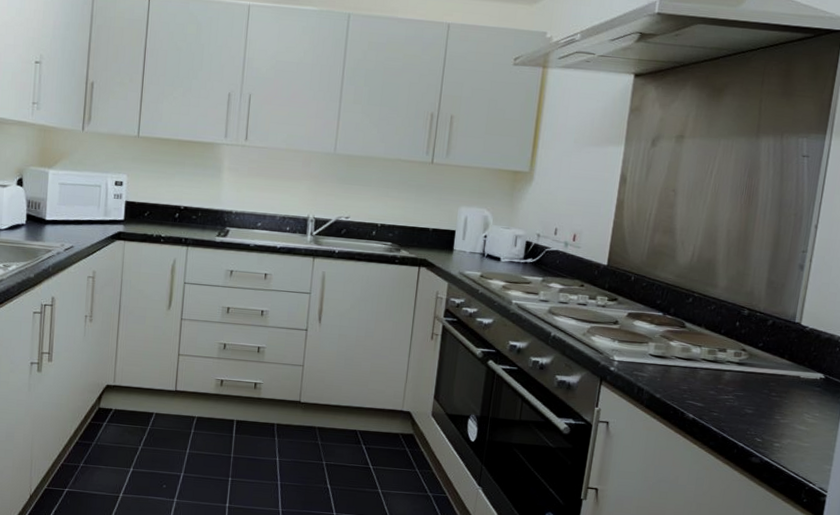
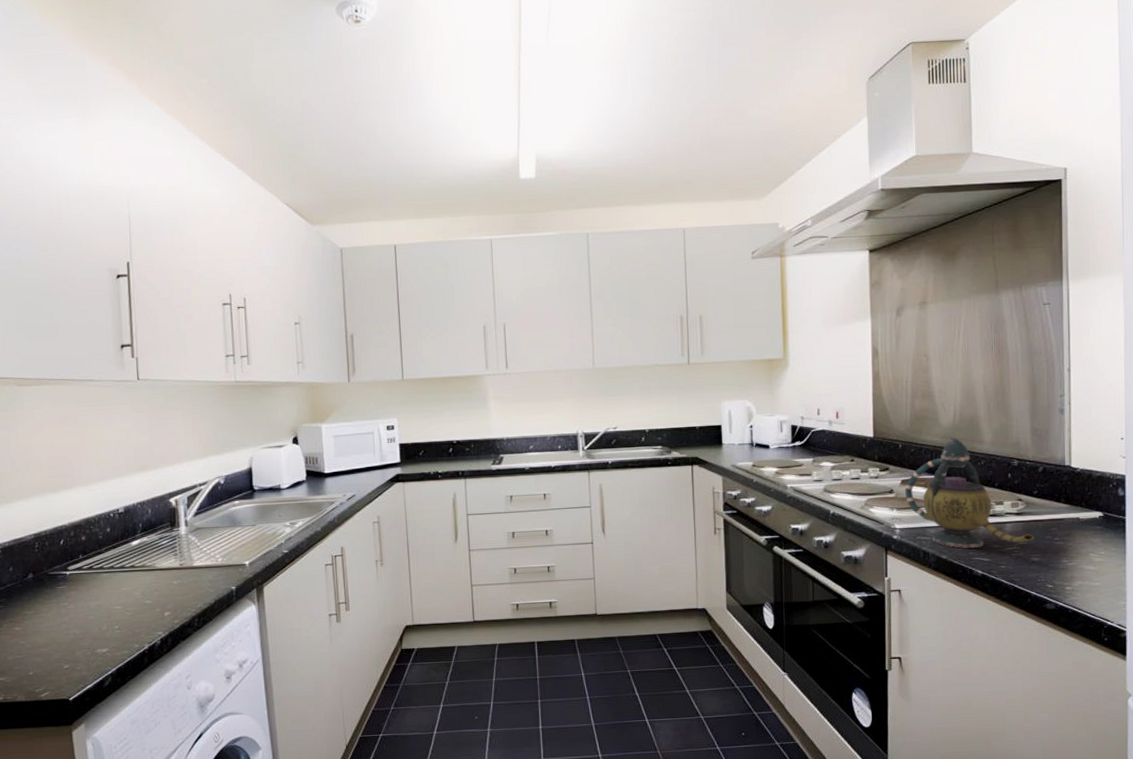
teapot: none [629,277,752,393] -> present [904,437,1034,548]

